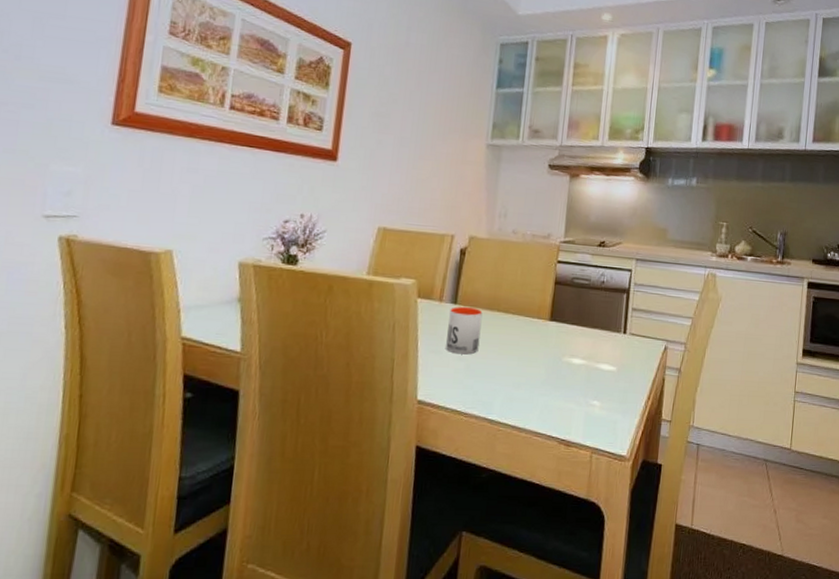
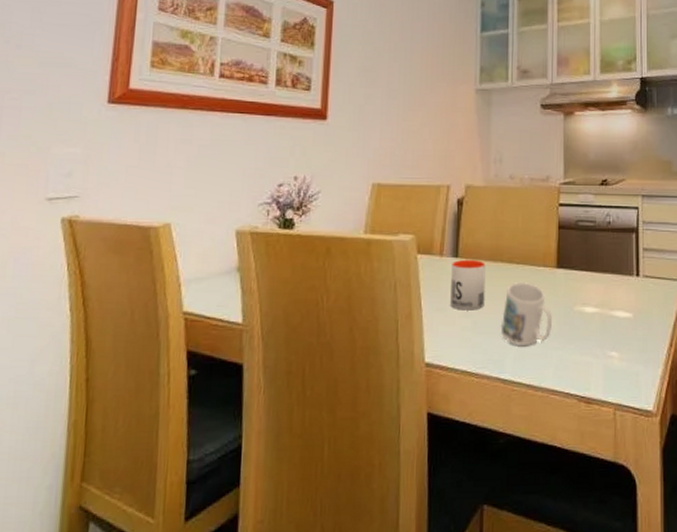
mug: none [492,331,542,391] -> present [500,283,552,347]

